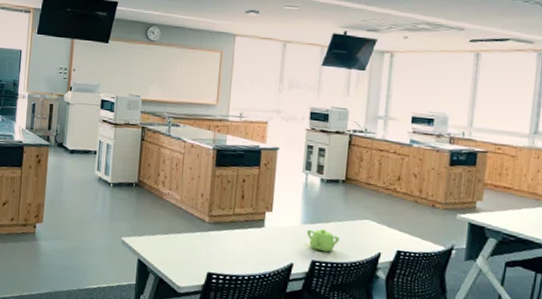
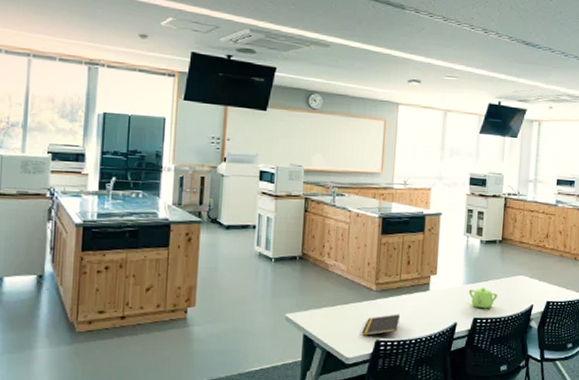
notepad: none [193,248,233,267] -> present [361,314,400,336]

